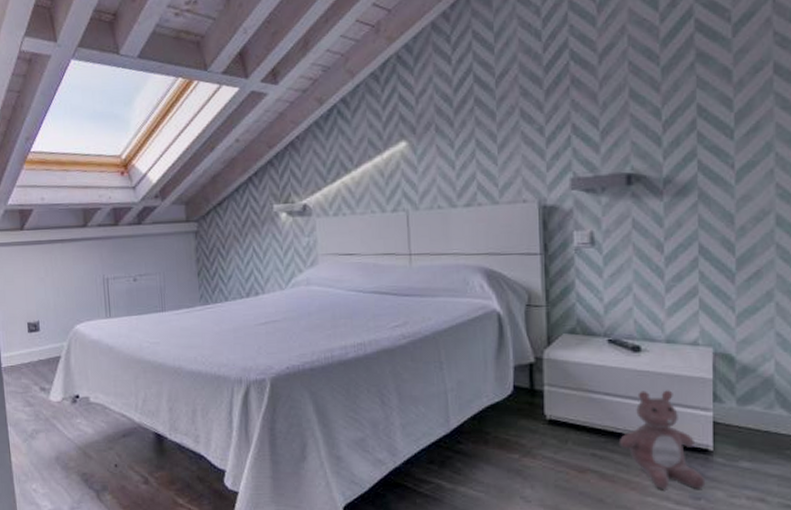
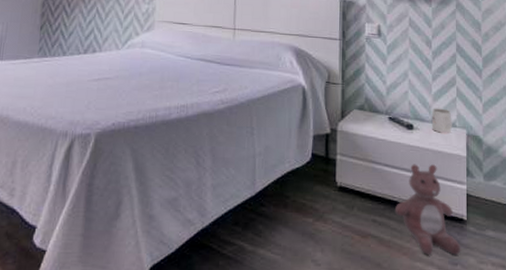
mug: none [664,324,693,354] -> present [431,108,452,133]

